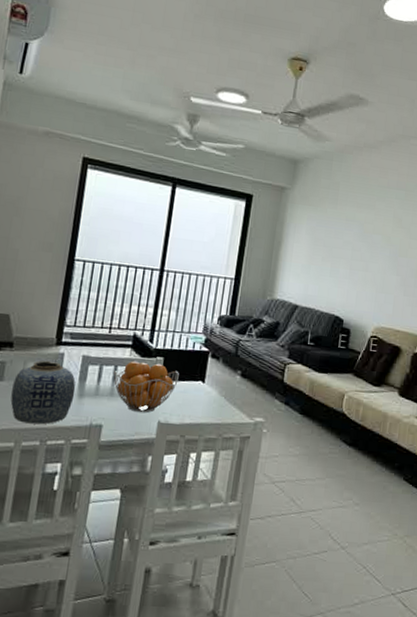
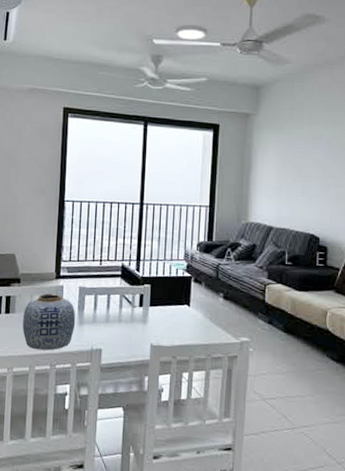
fruit basket: present [113,361,179,413] -> none [107,289,166,337]

